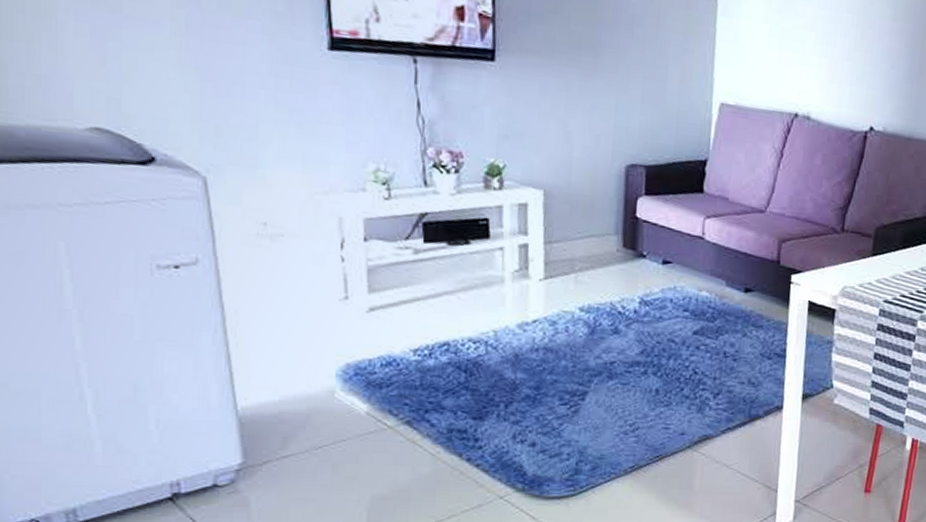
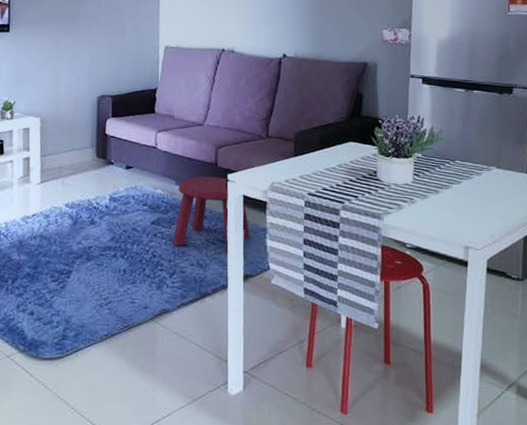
stool: none [718,276,814,370] -> present [172,176,250,254]

